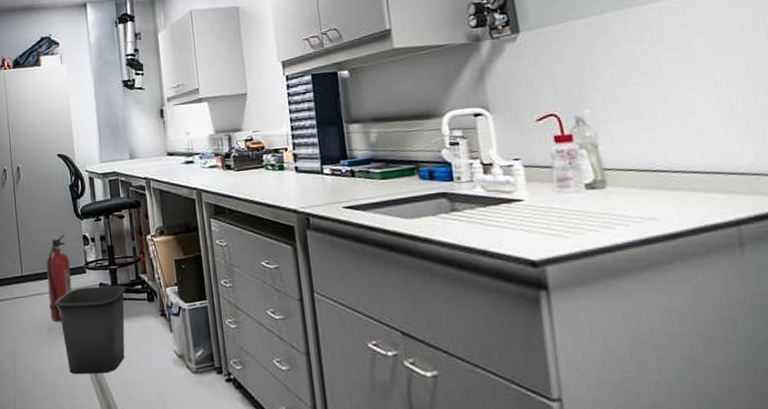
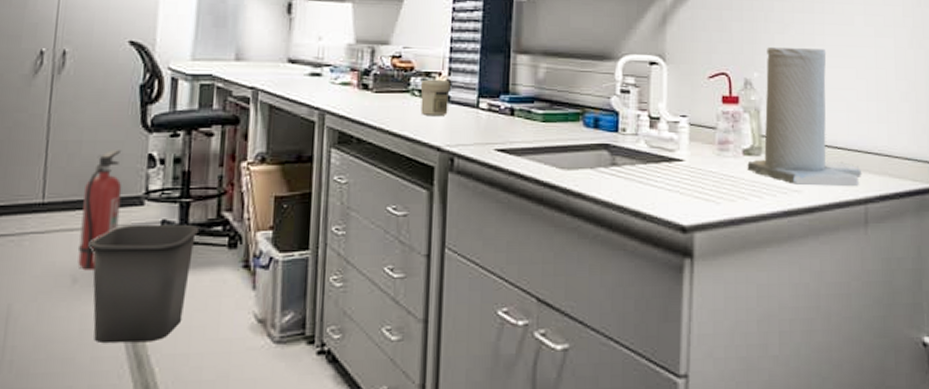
jar: none [271,153,298,185] -> present [420,79,451,115]
paper towel: none [592,75,729,213] -> present [747,46,862,187]

